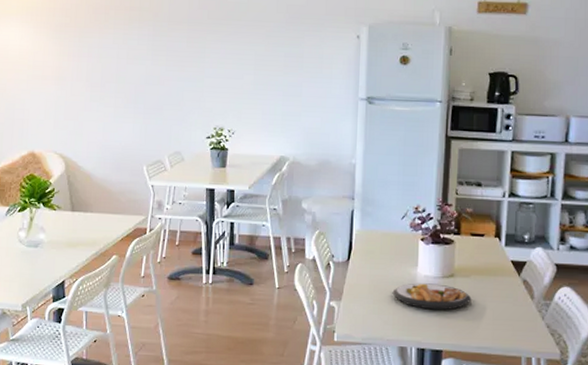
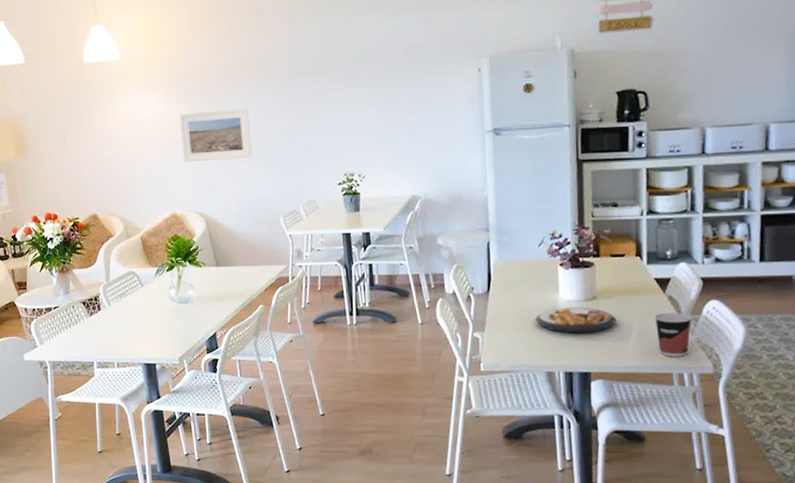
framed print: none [48,49,122,102] -> present [179,109,252,163]
cup: none [508,295,544,341] -> present [654,312,692,357]

